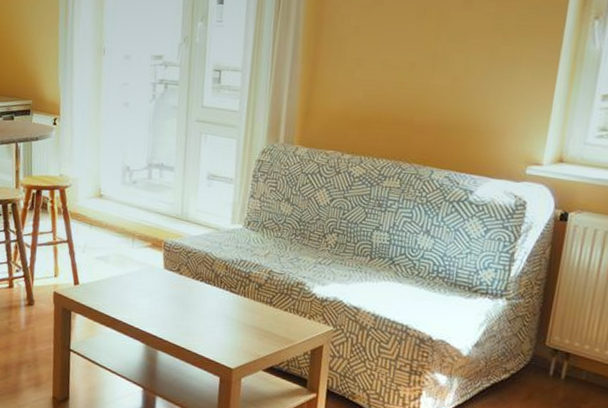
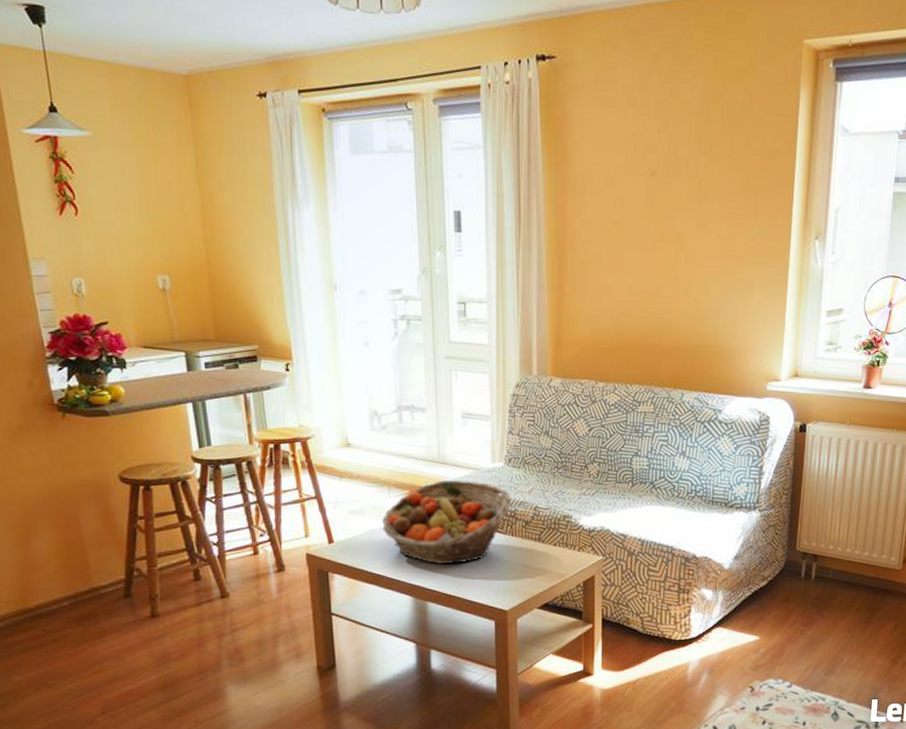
fruit basket: none [123,236,248,318] -> present [382,480,512,565]

